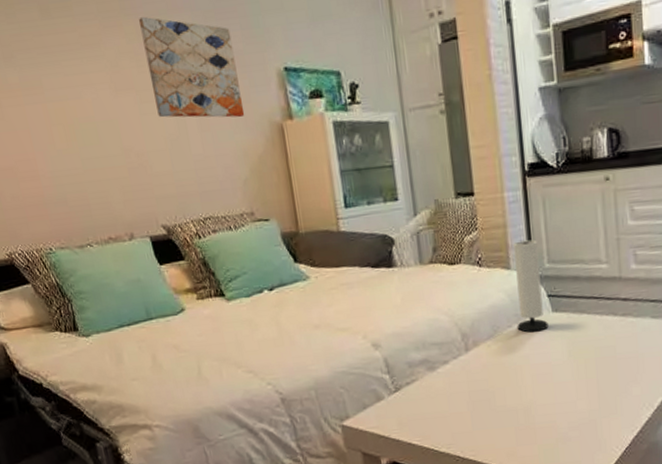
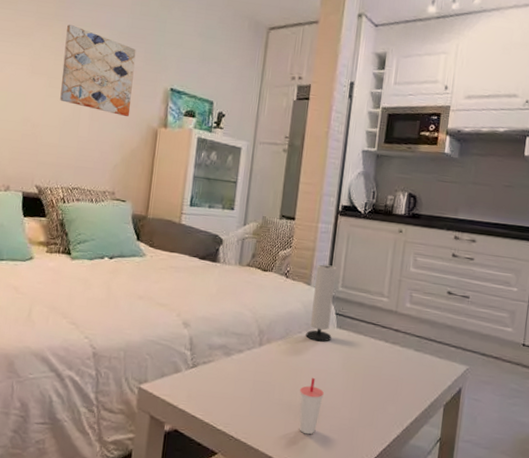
cup: none [524,374,553,438] -> present [299,377,324,435]

